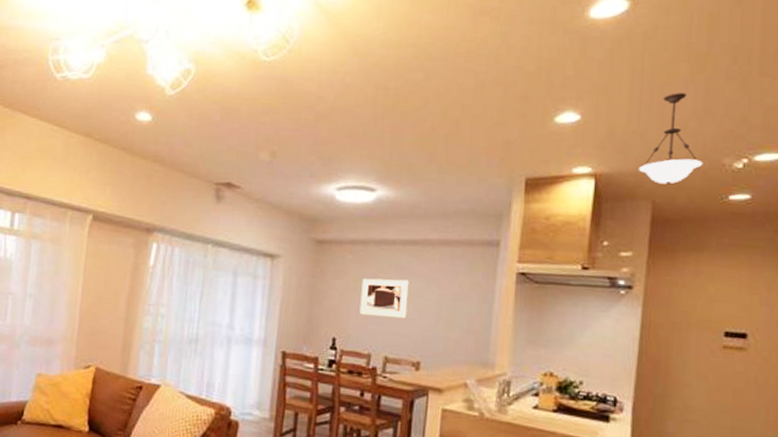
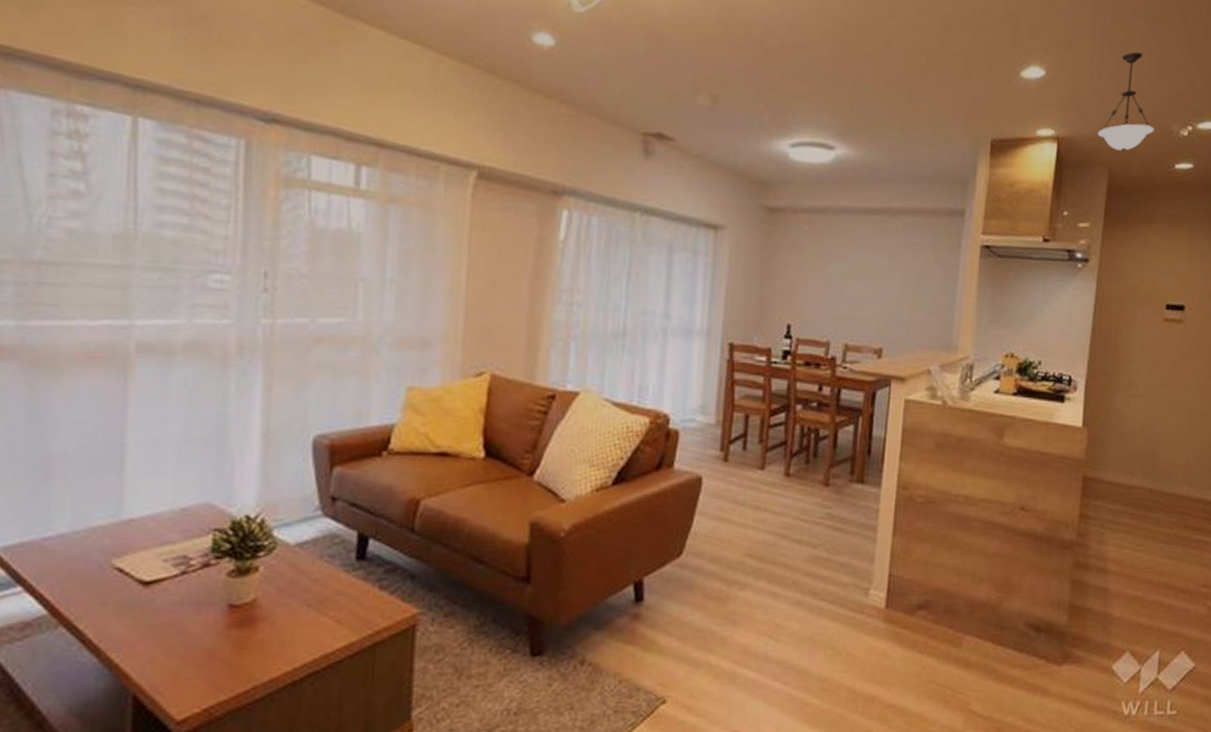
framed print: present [359,278,409,319] -> none [817,253,871,300]

